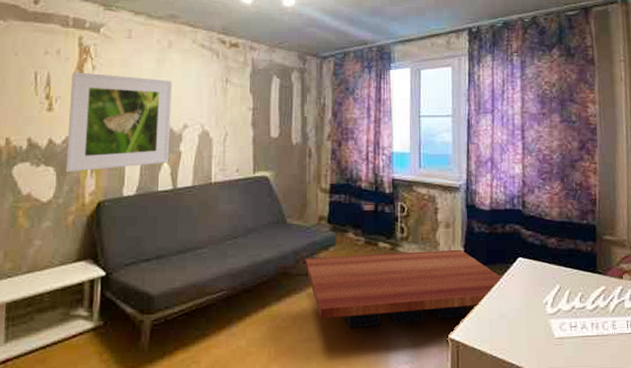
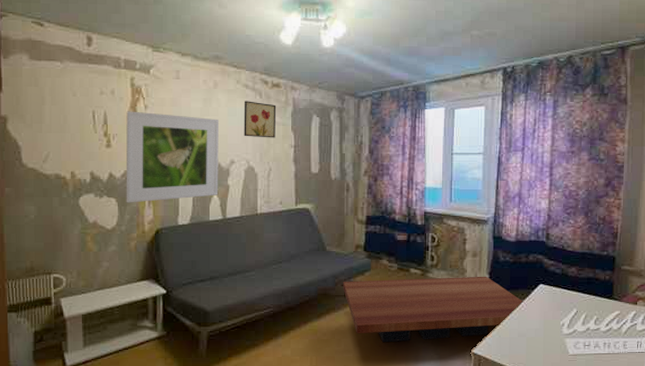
wall art: none [198,61,234,101] -> present [244,101,277,138]

